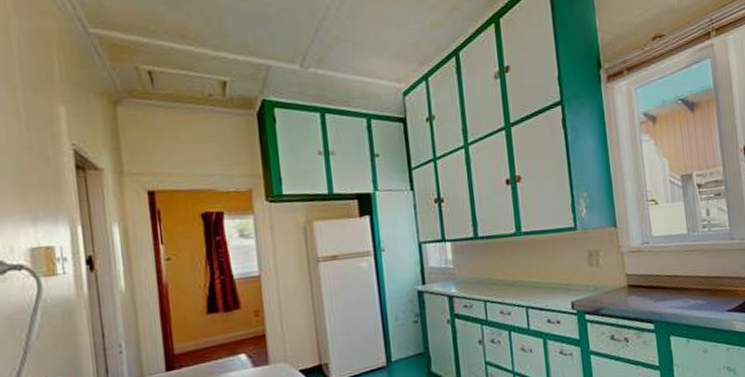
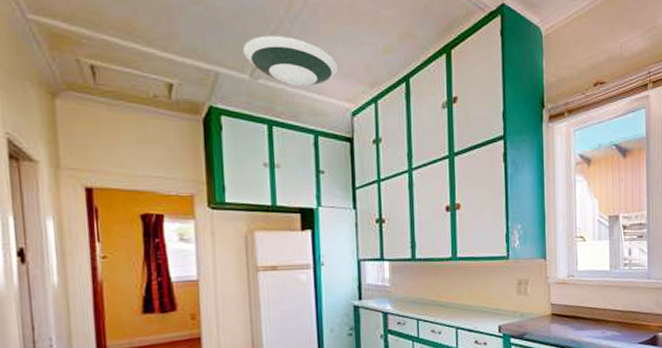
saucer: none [291,23,387,72] -> present [242,35,339,87]

